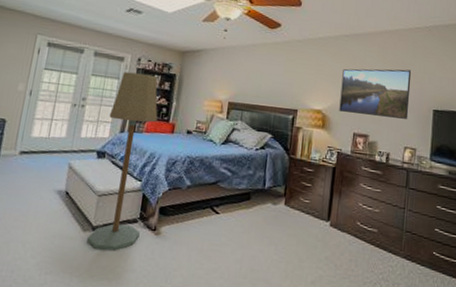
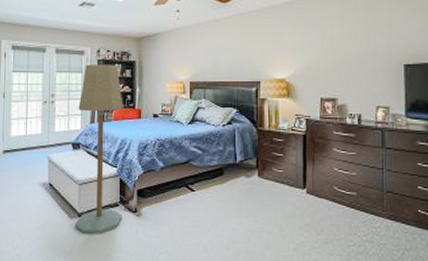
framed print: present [339,69,412,119] -> none [302,26,378,79]

